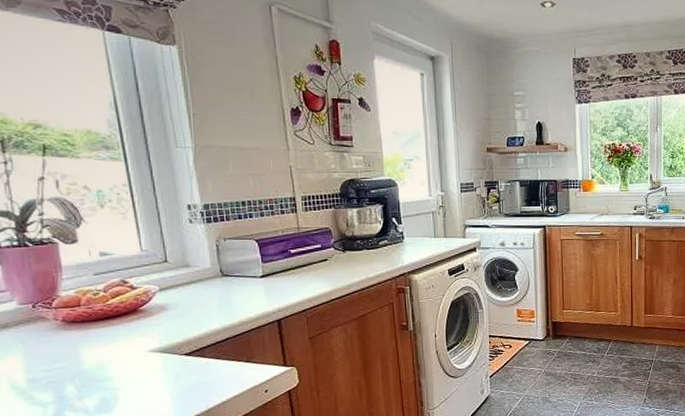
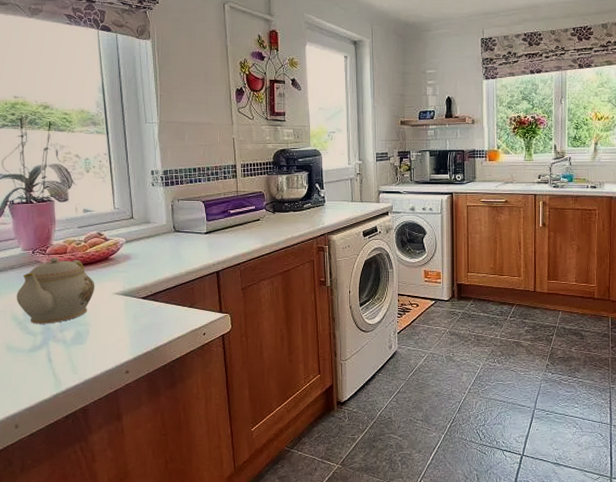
teapot: none [14,311,123,393] -> present [17,257,95,324]

